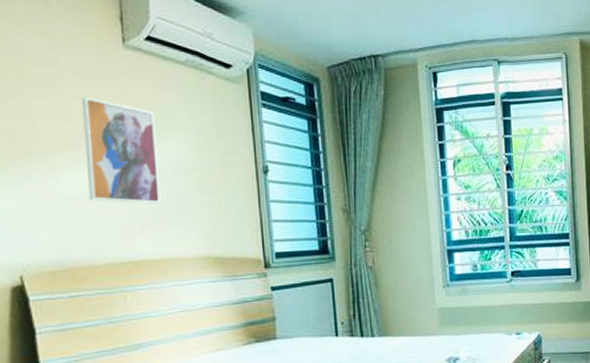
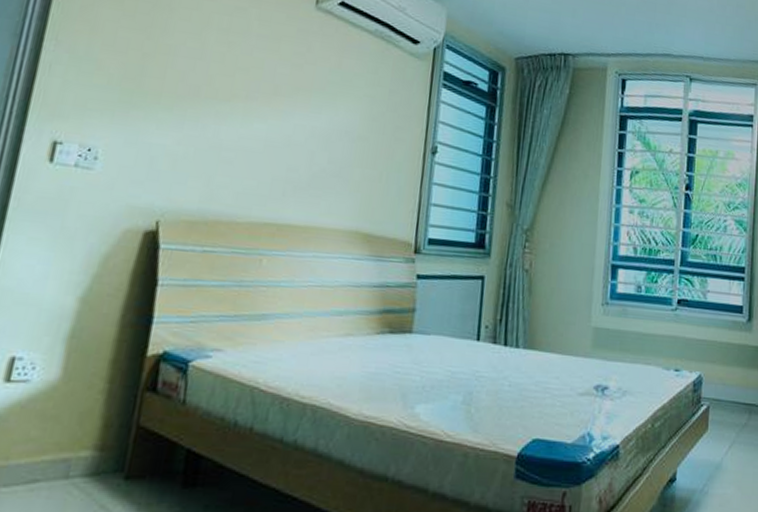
wall art: present [82,98,161,204] -> none [247,50,333,168]

